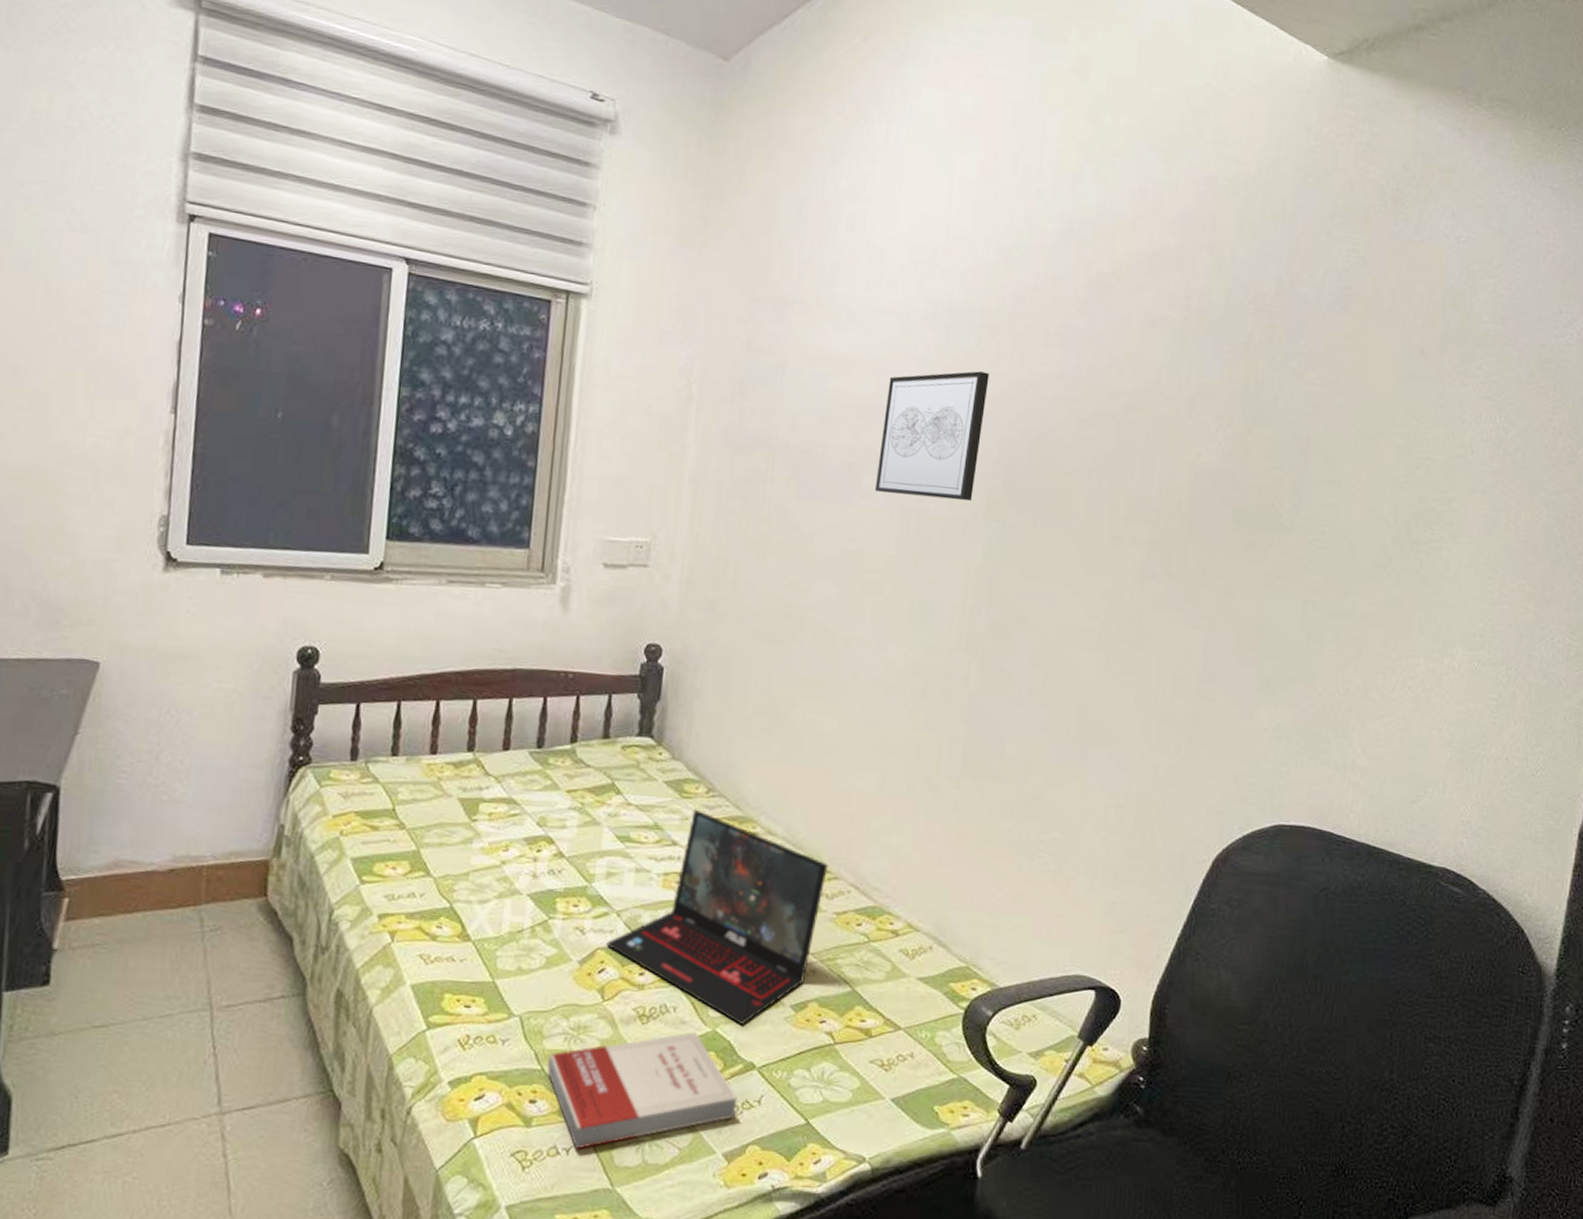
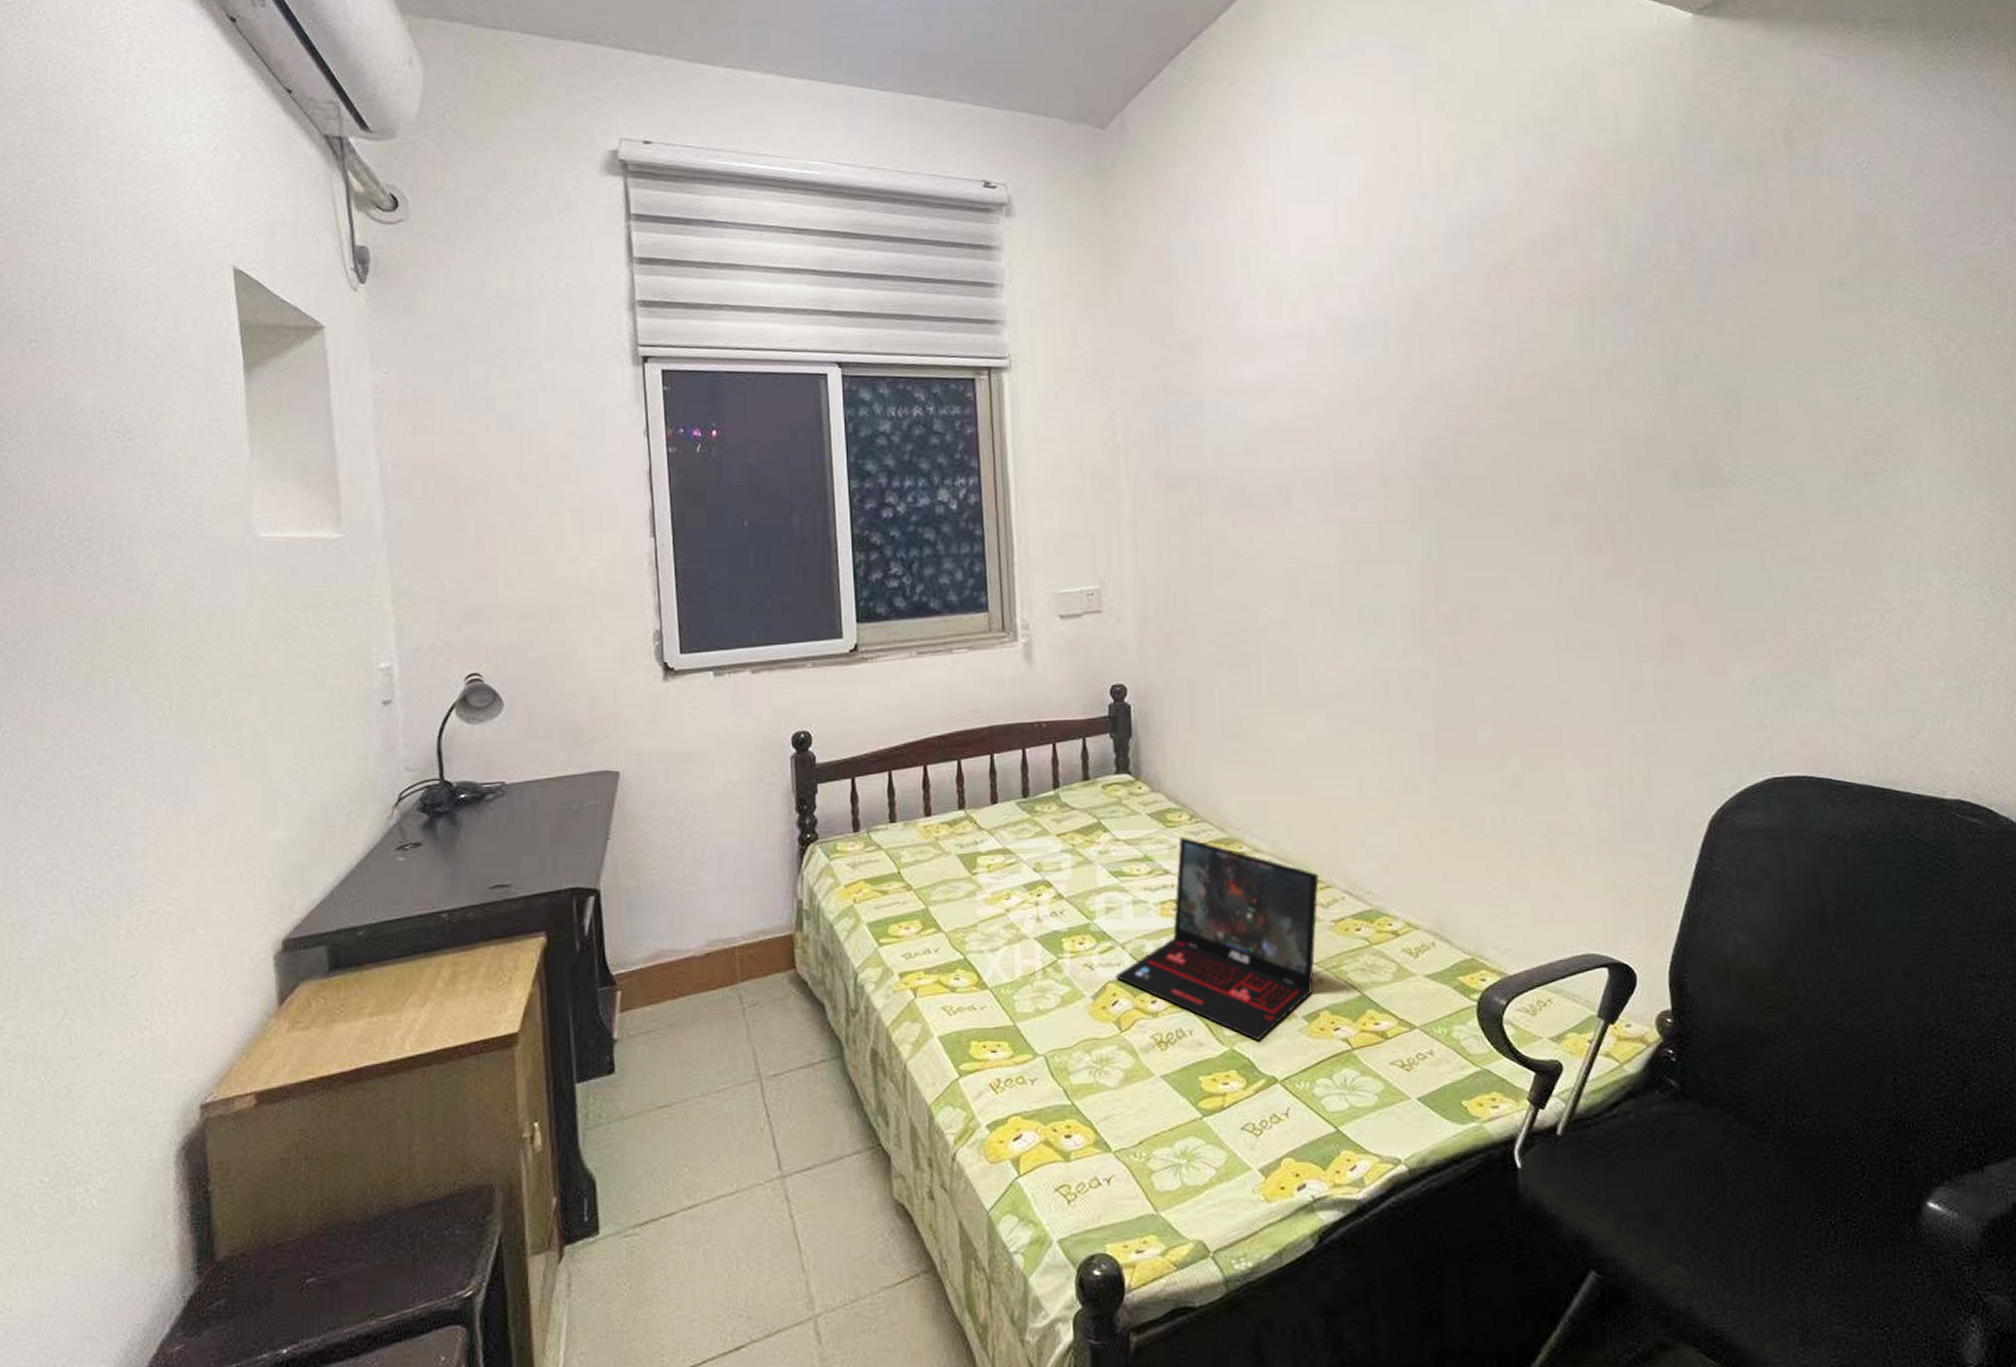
book: present [547,1032,738,1150] -> none [1076,1053,1266,1179]
wall art: present [874,371,990,502] -> none [1305,377,1405,509]

